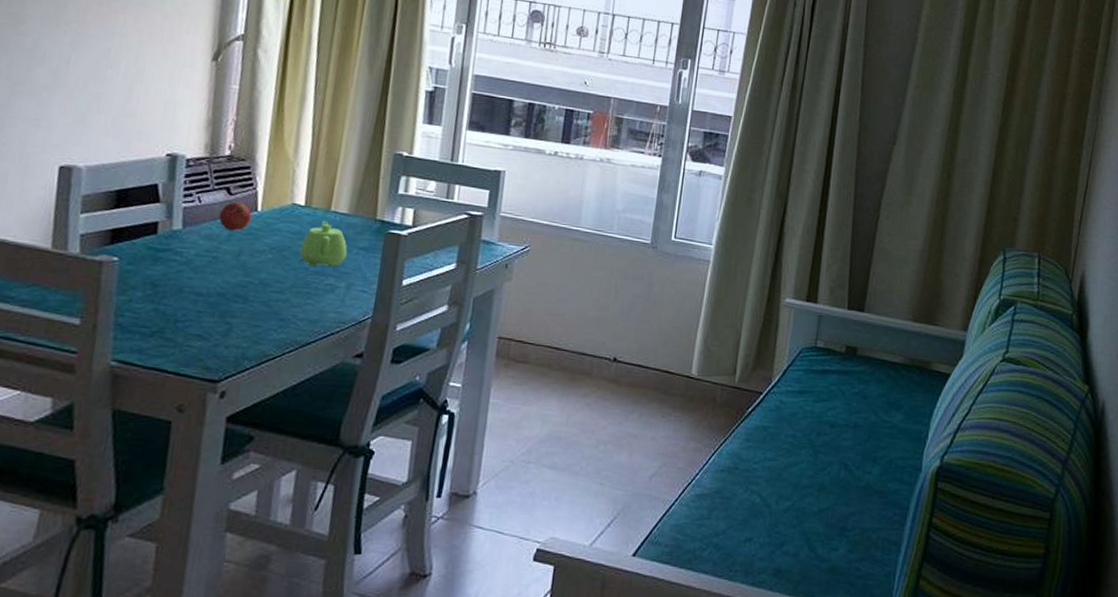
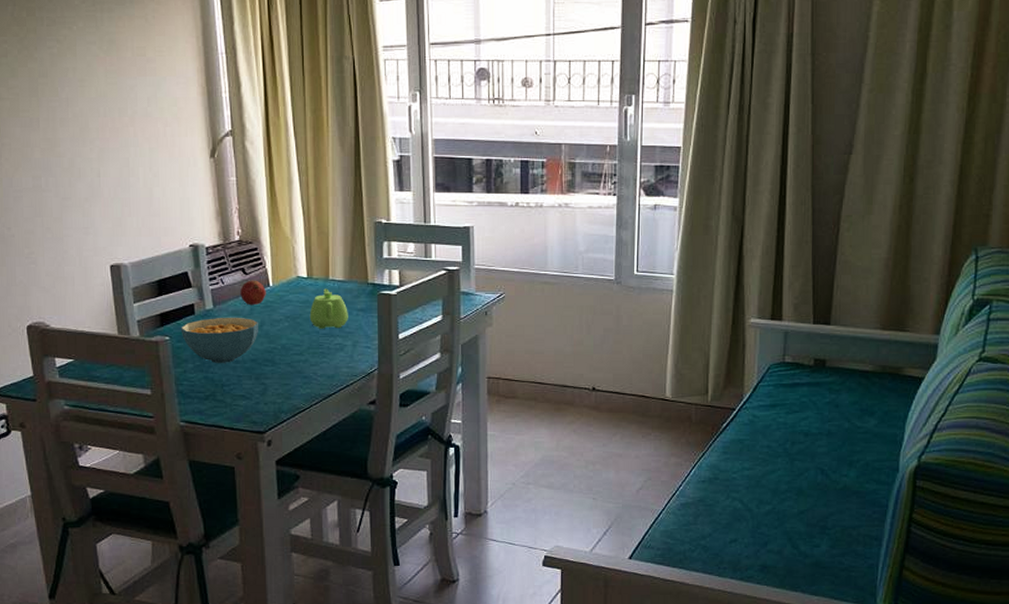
cereal bowl: none [134,240,237,295] -> present [180,317,259,363]

